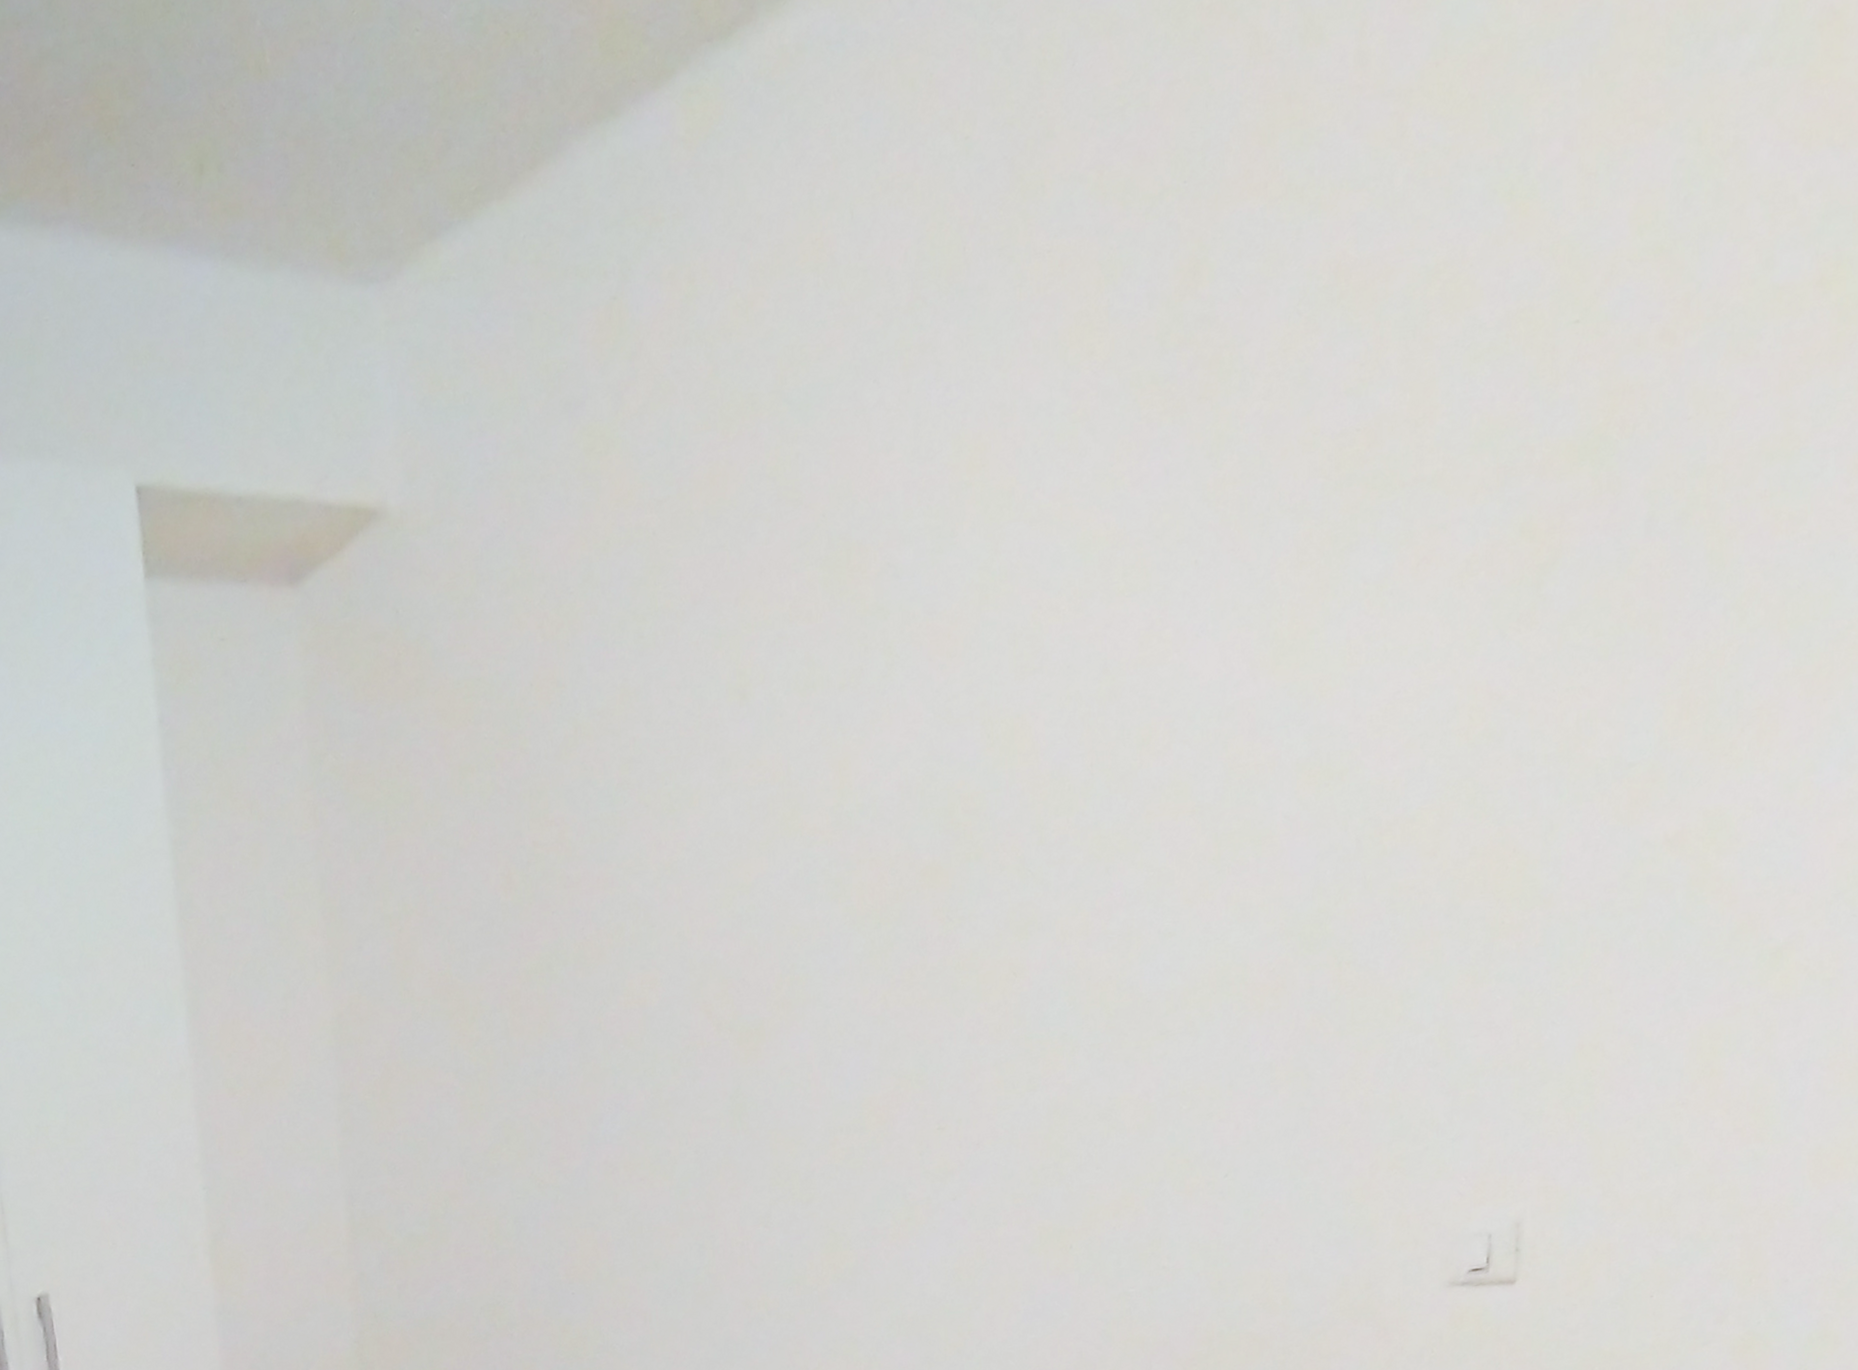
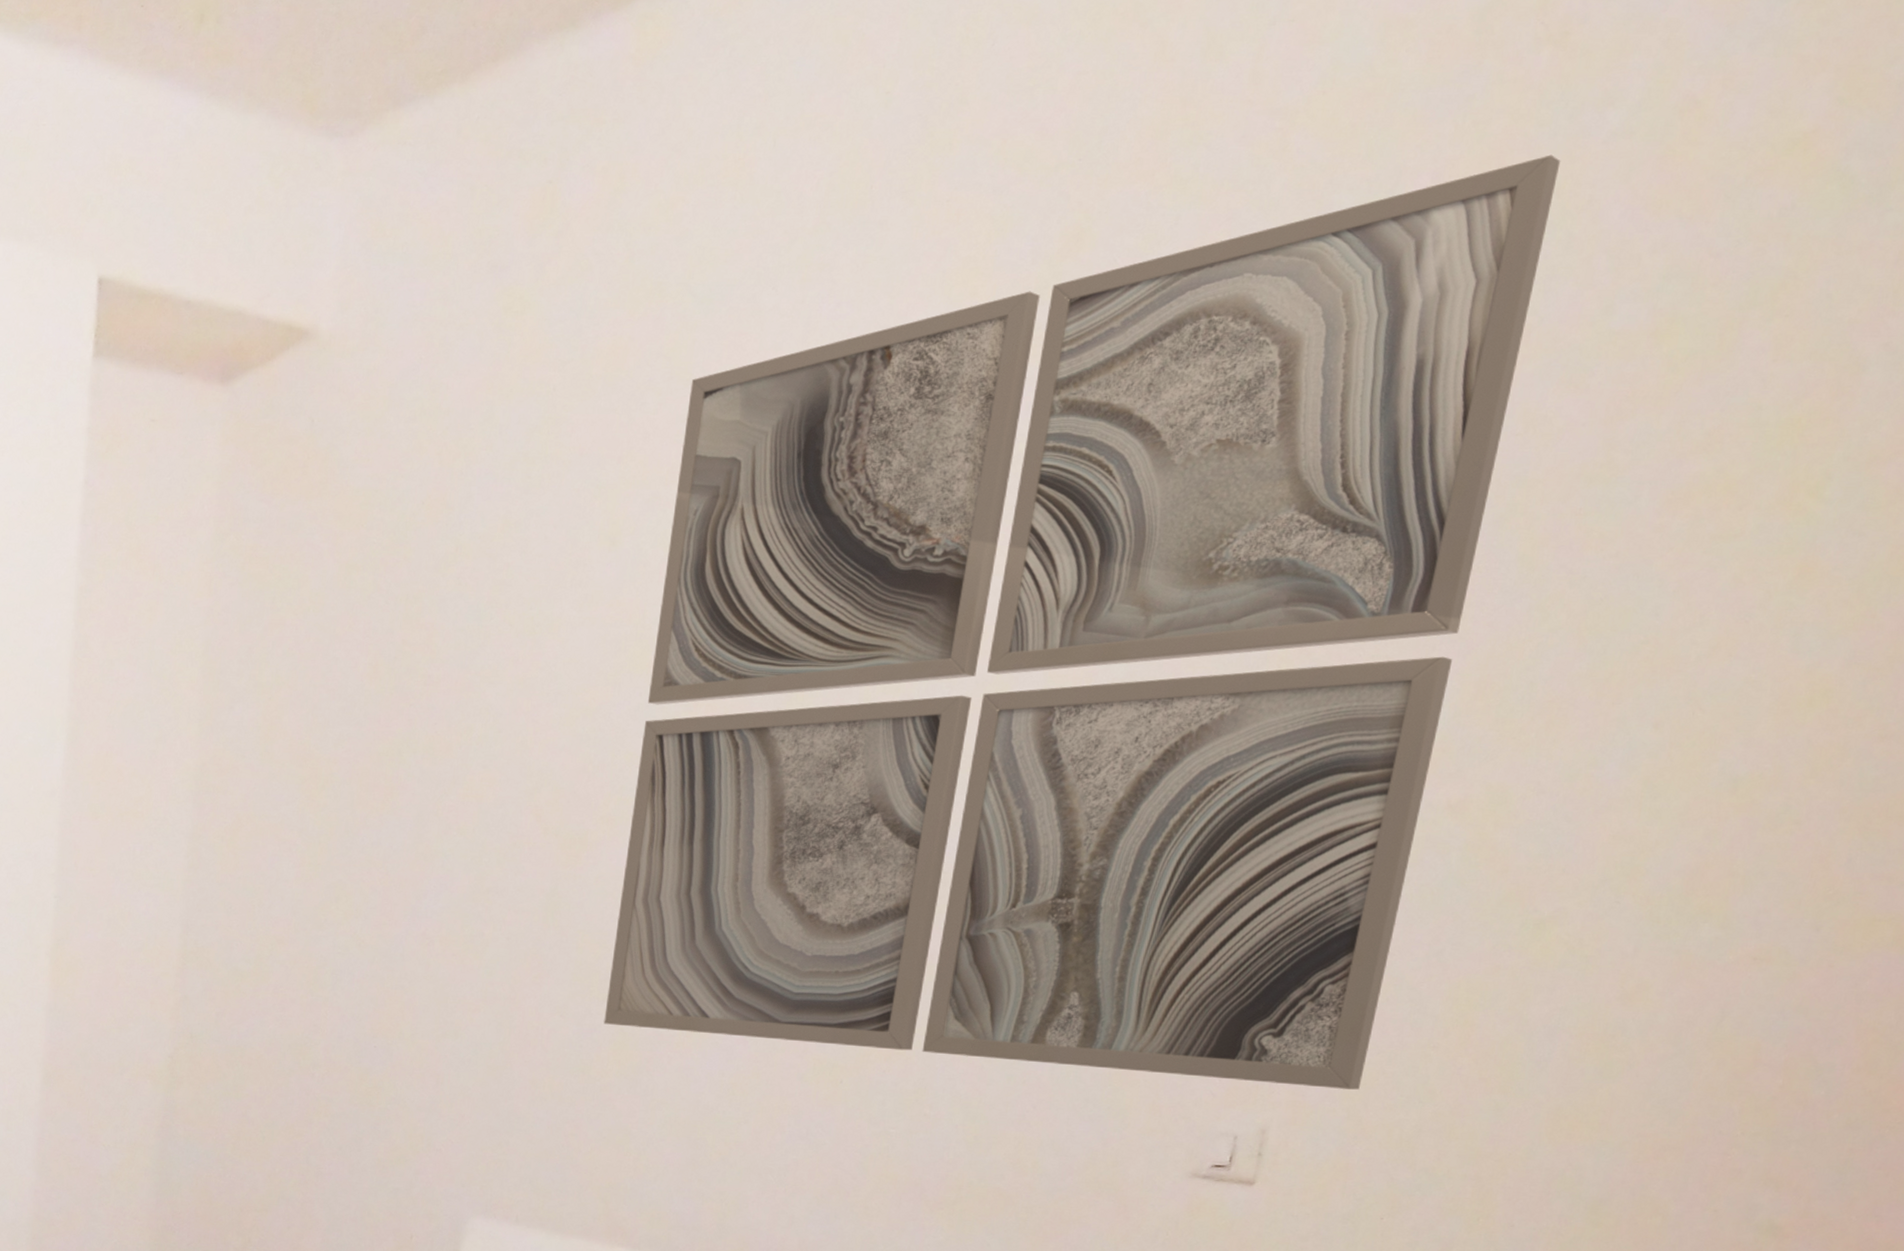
wall art: none [801,96,1699,1228] -> present [604,154,1561,1090]

